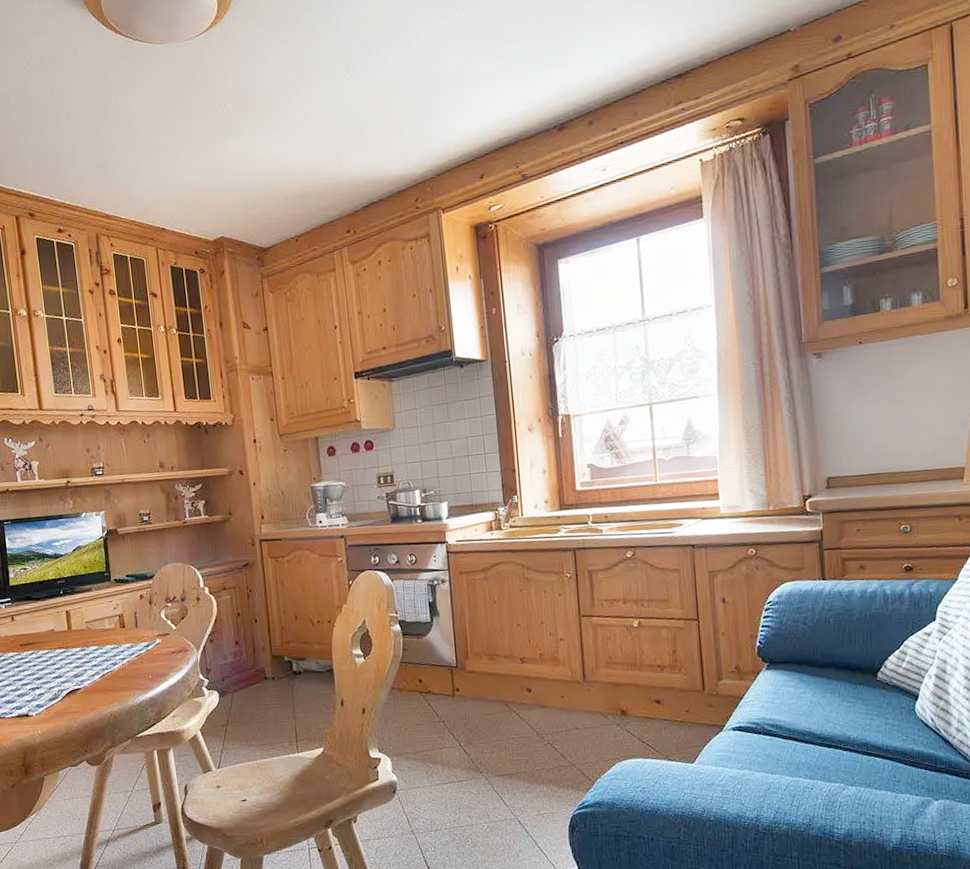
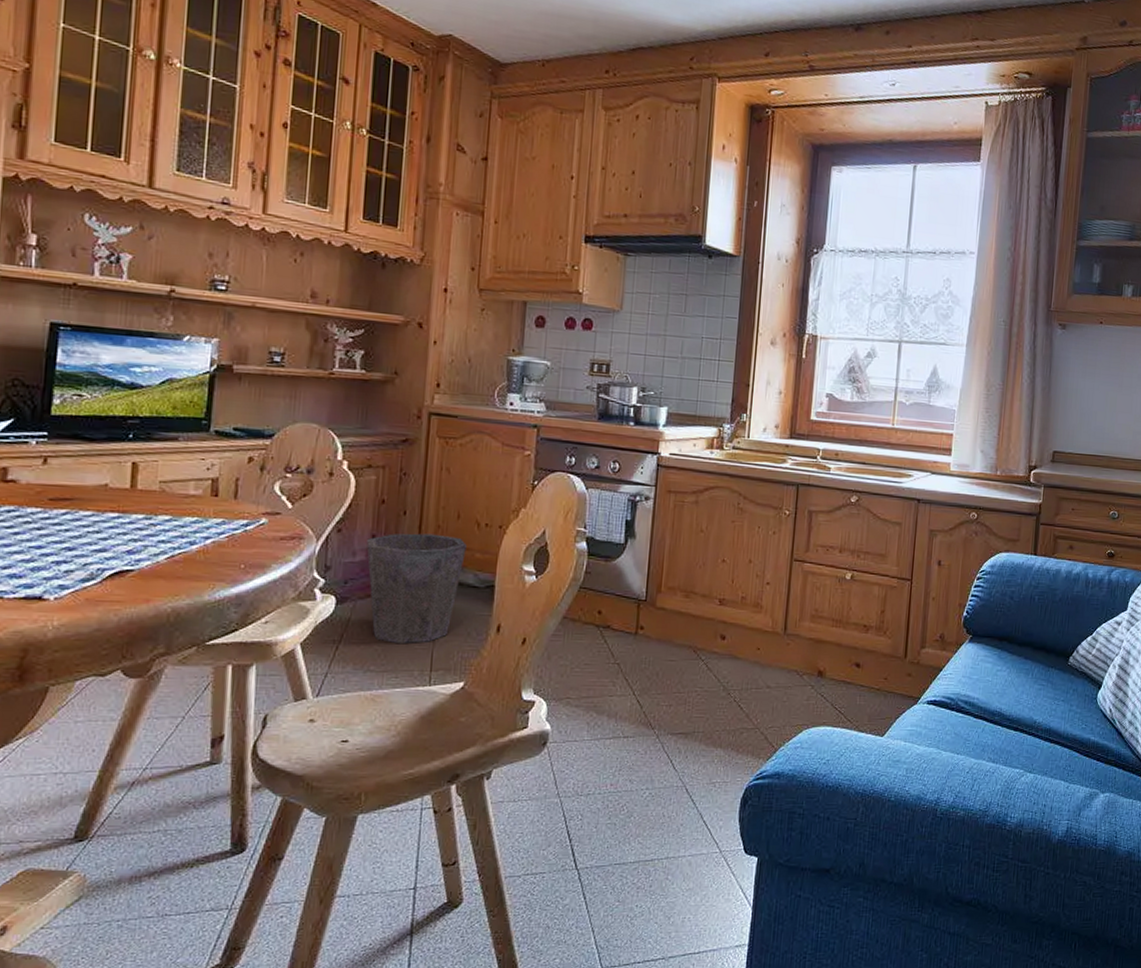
waste bin: none [232,634,307,722] -> present [366,533,467,643]

